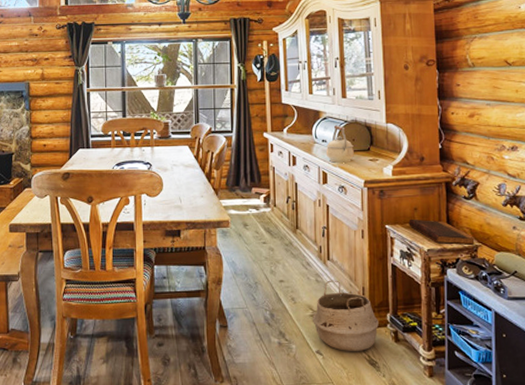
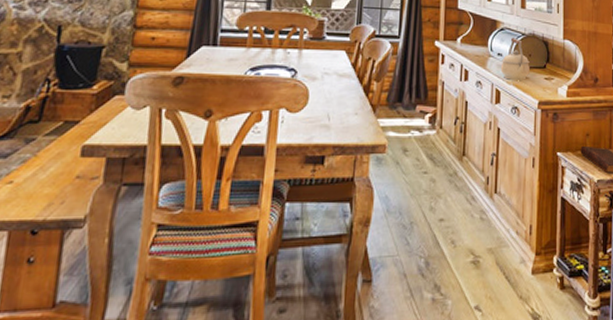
woven basket: present [313,280,379,351] -> none [473,217,545,305]

